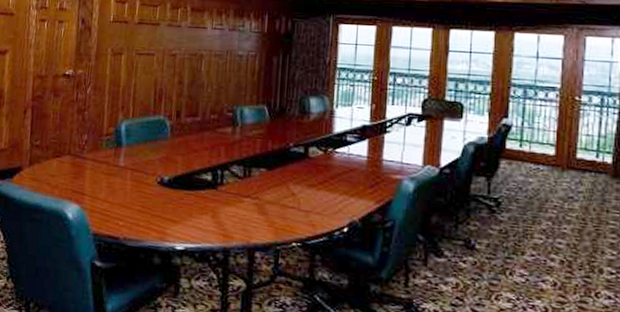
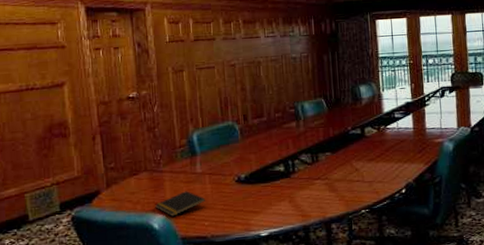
notepad: none [72,183,124,209] -> present [155,191,206,216]

